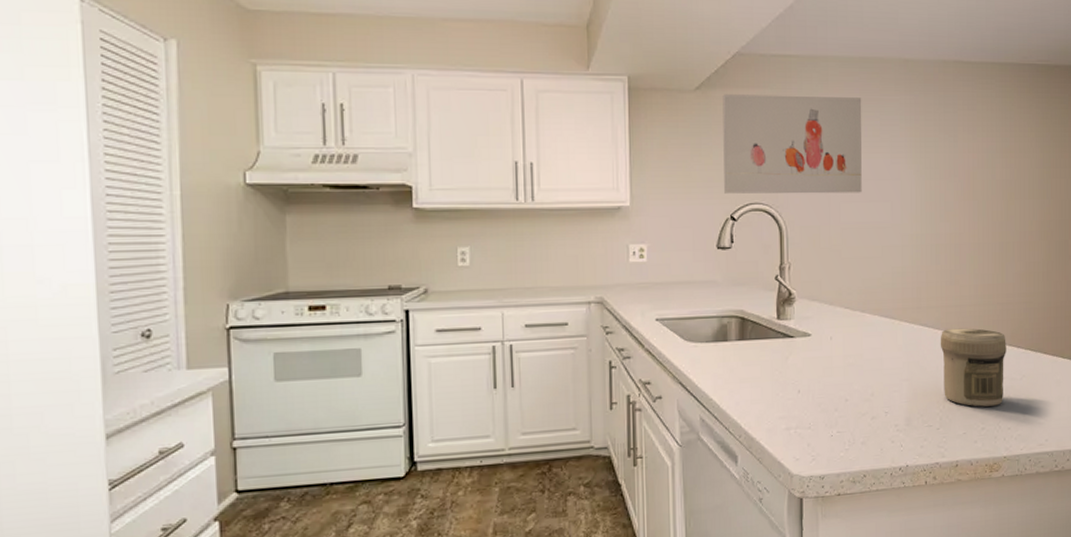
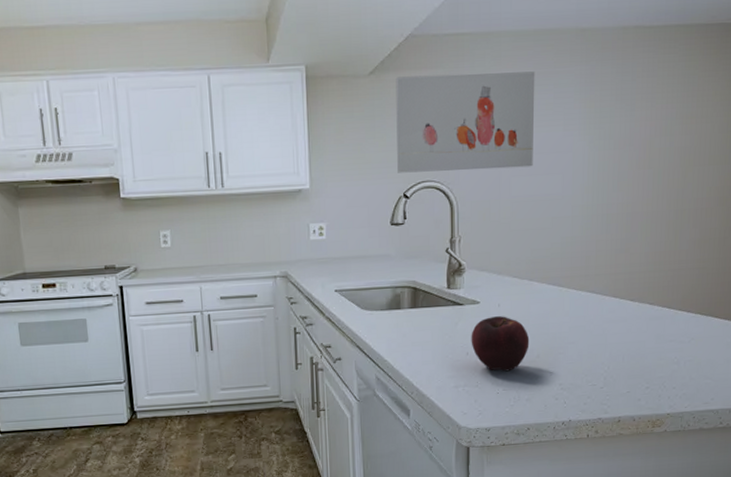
fruit: none [802,350,863,412] -> present [471,316,530,372]
jar: present [940,328,1006,407] -> none [607,294,676,368]

